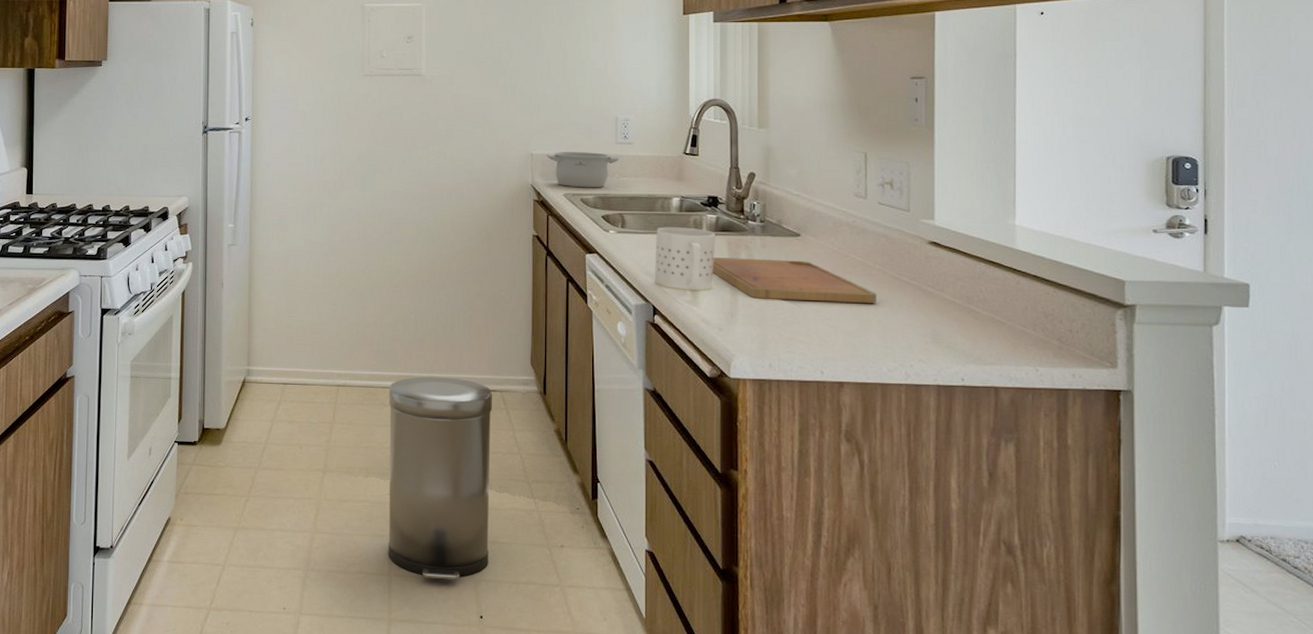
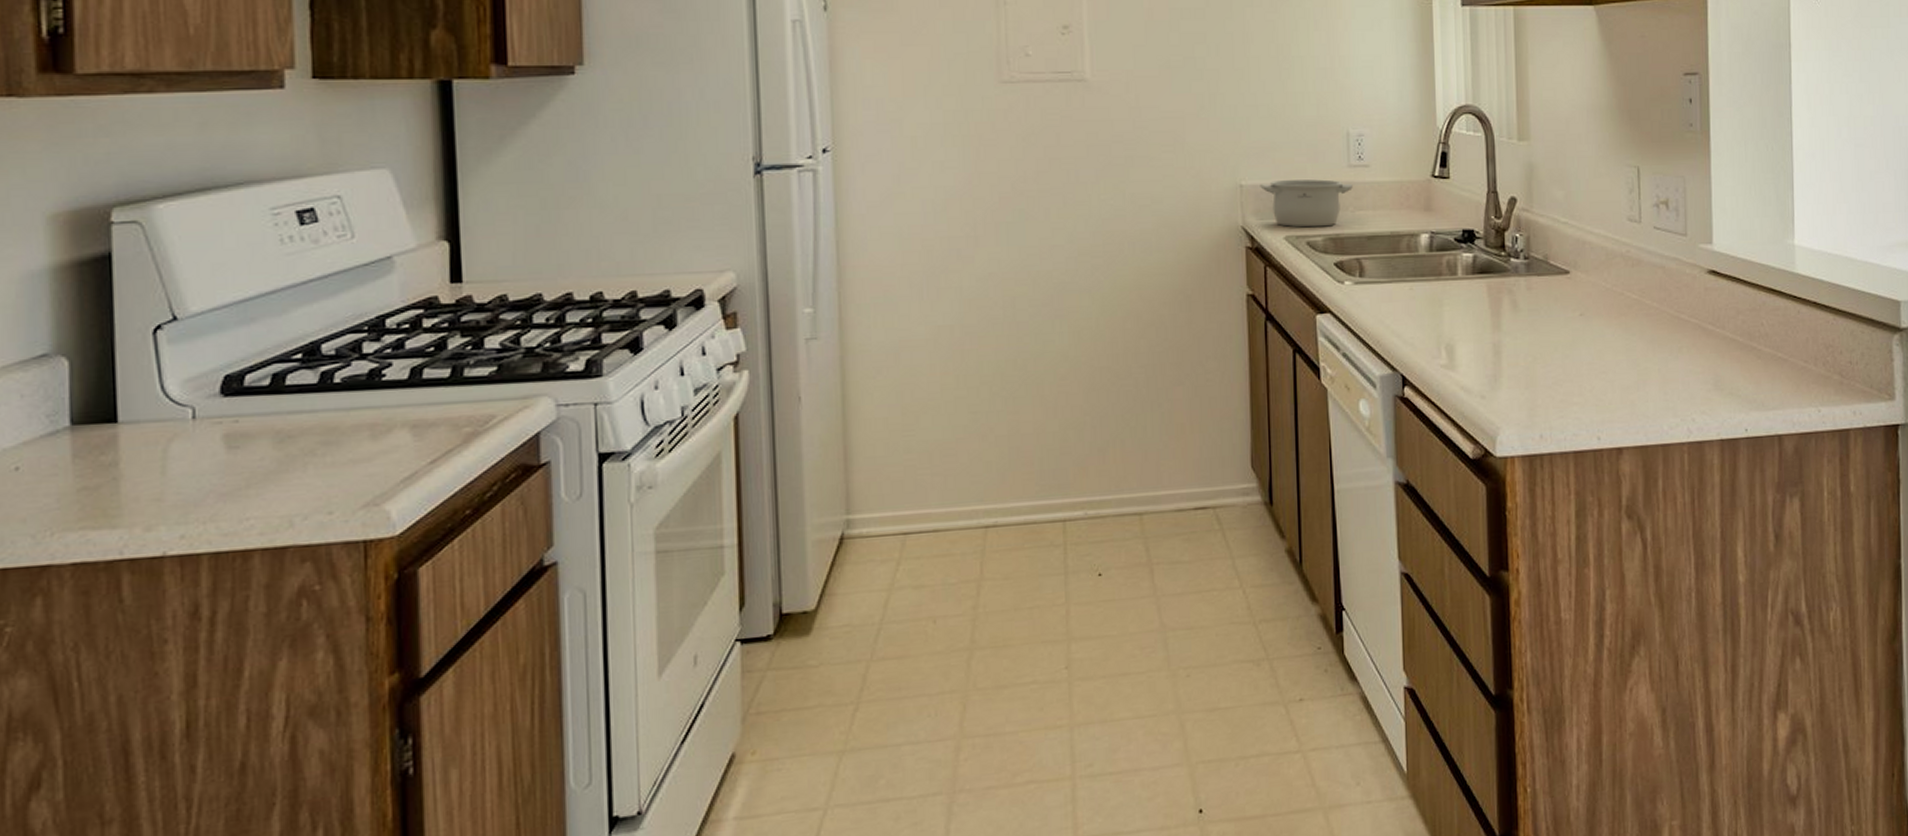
pedal bin: present [388,376,492,581] -> none [1059,497,1207,773]
mug: present [655,227,716,291] -> none [1402,271,1474,353]
cutting board: present [713,257,878,303] -> none [1471,303,1656,355]

